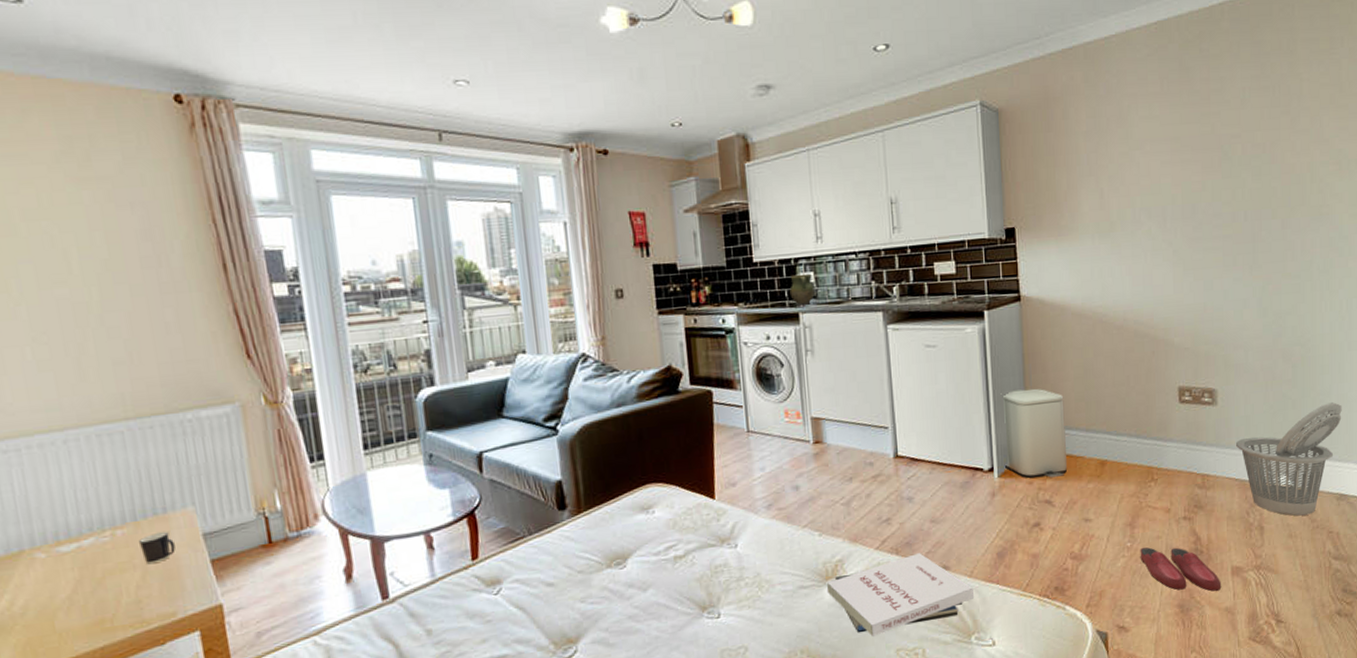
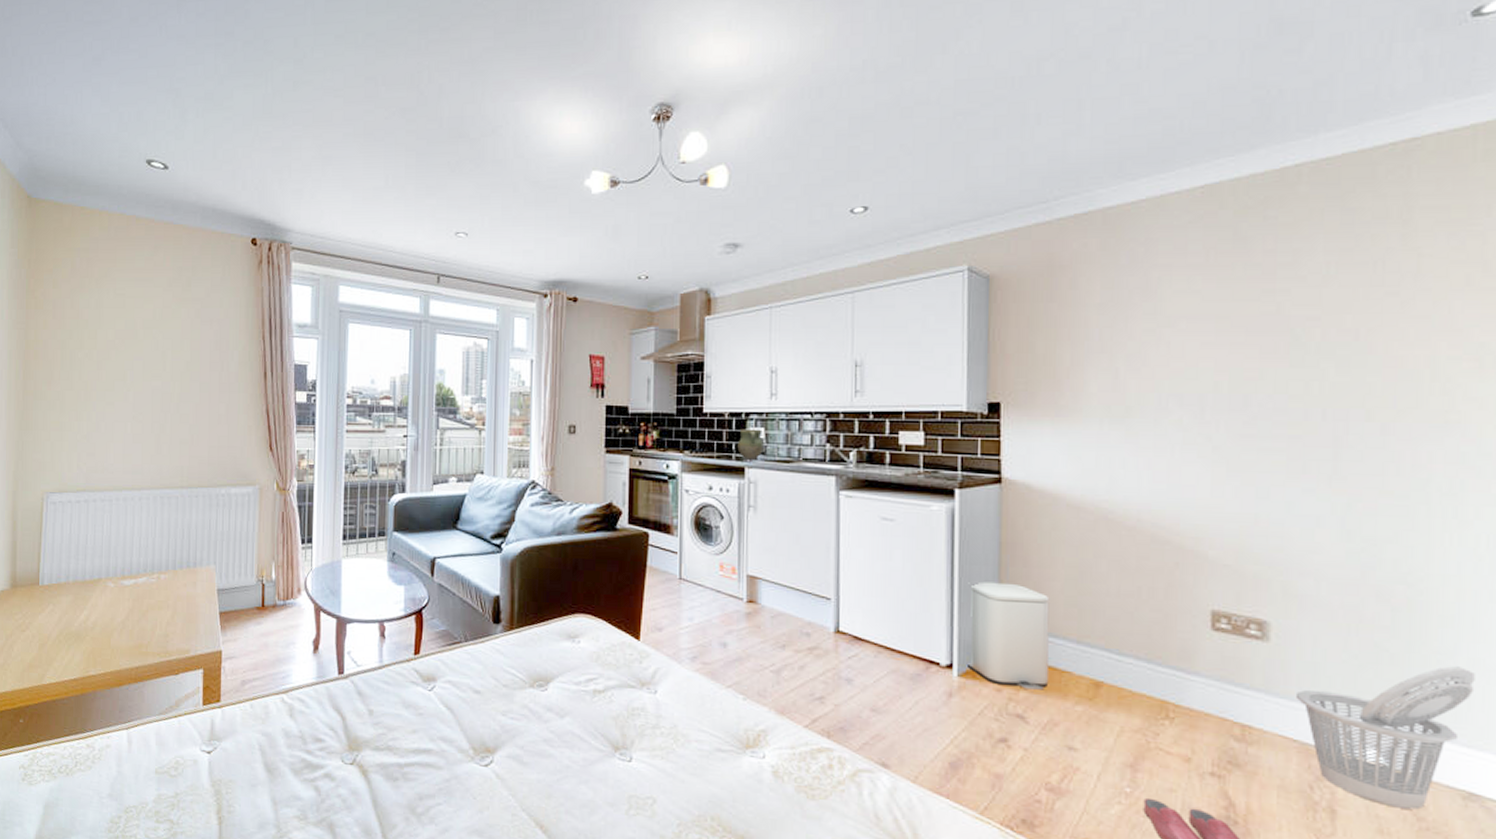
mug: present [138,531,176,565] -> none [173,581,197,607]
books: present [826,553,974,637] -> none [746,741,916,823]

